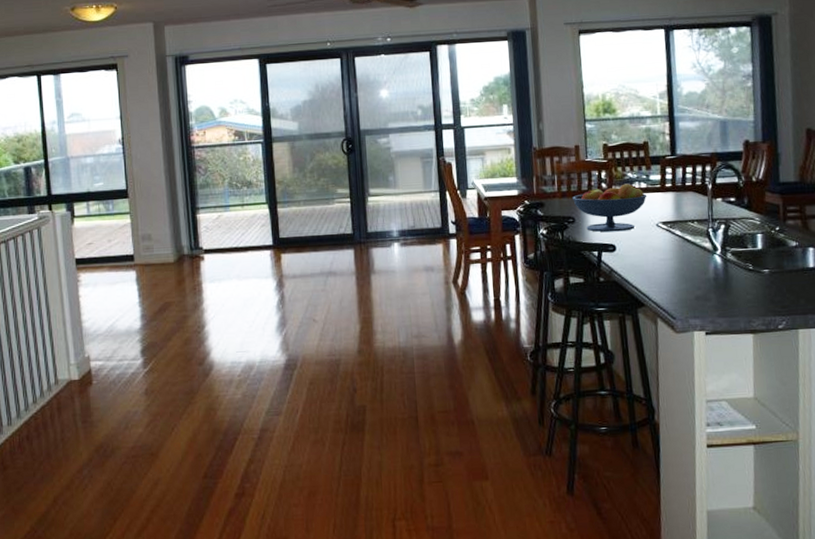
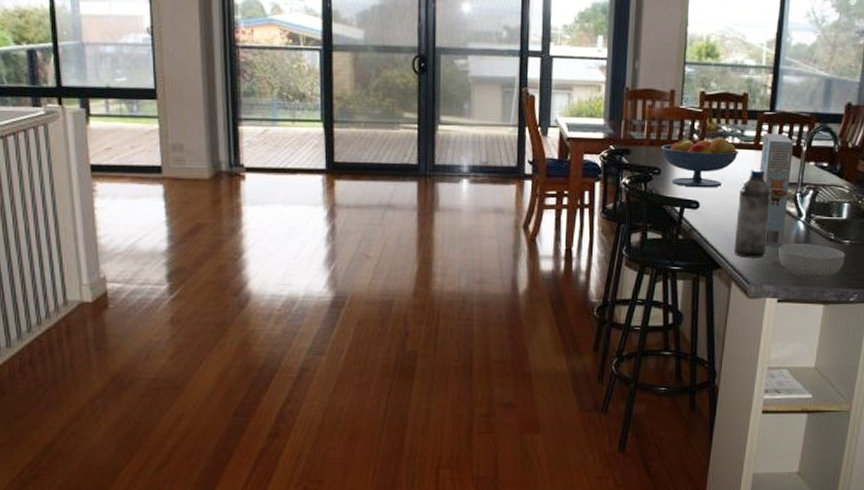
water bottle: none [653,209,687,294] -> present [734,168,772,258]
cereal box: none [667,175,703,282] -> present [760,133,794,247]
cereal bowl: none [699,275,767,311] -> present [778,243,845,280]

